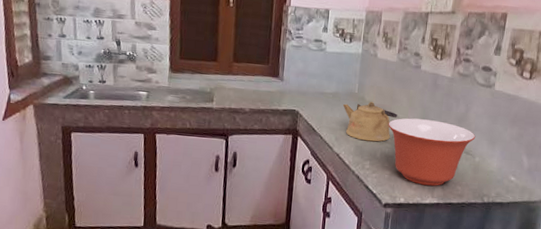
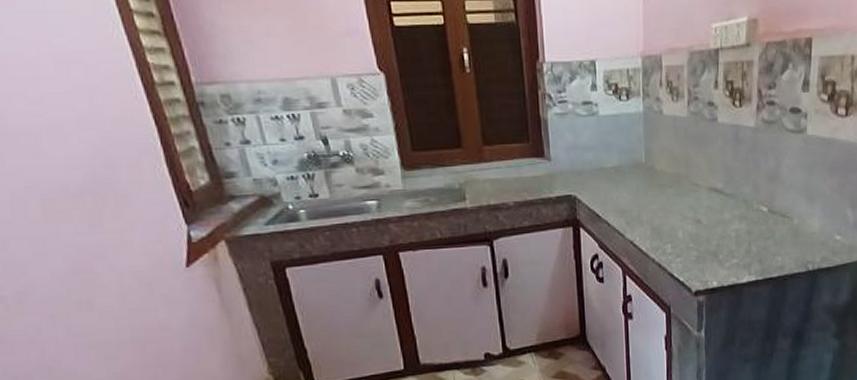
kettle: present [343,102,397,142] -> none [630,171,697,220]
mixing bowl: present [388,118,476,186] -> none [687,182,791,262]

